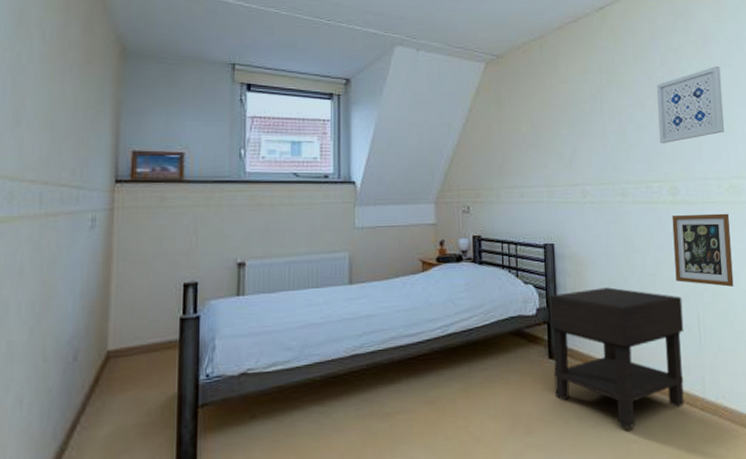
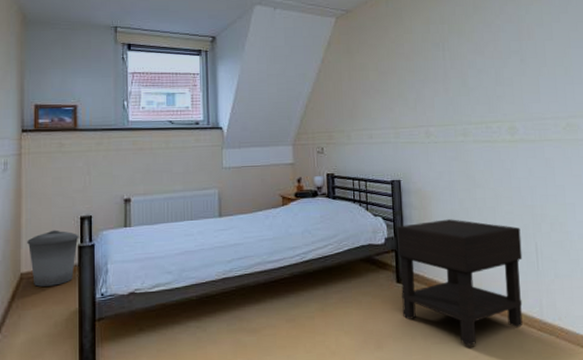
trash can: none [117,299,181,367] -> present [27,230,79,287]
wall art: present [656,65,725,143] -> none [495,12,562,86]
picture frame: present [672,213,734,287] -> none [511,150,571,218]

